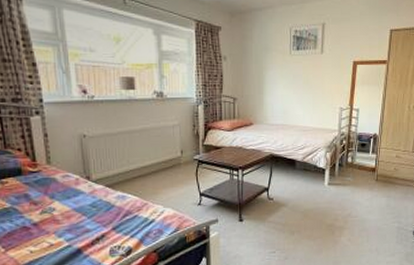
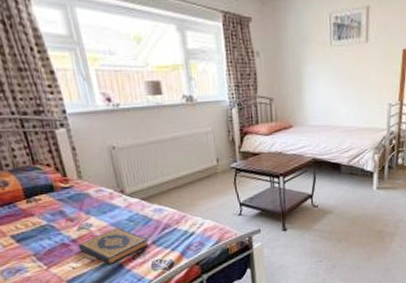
hardback book: none [38,213,109,250] -> present [78,228,149,265]

